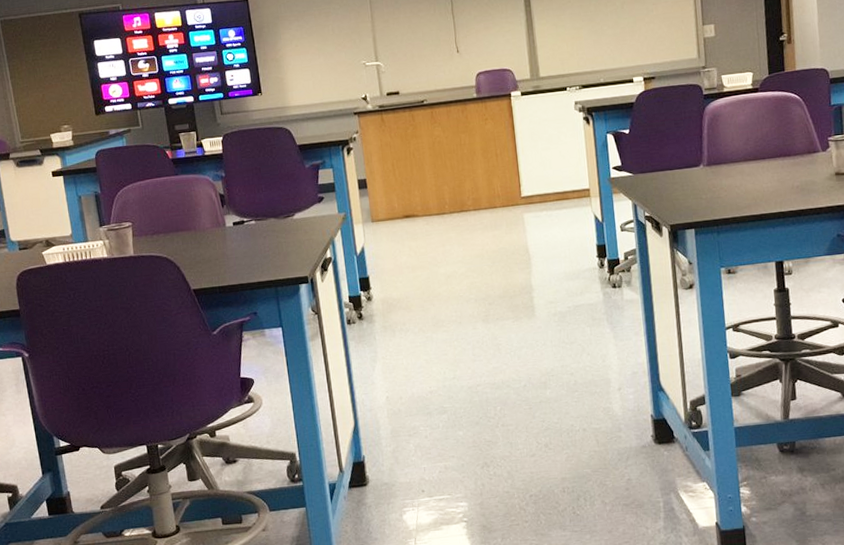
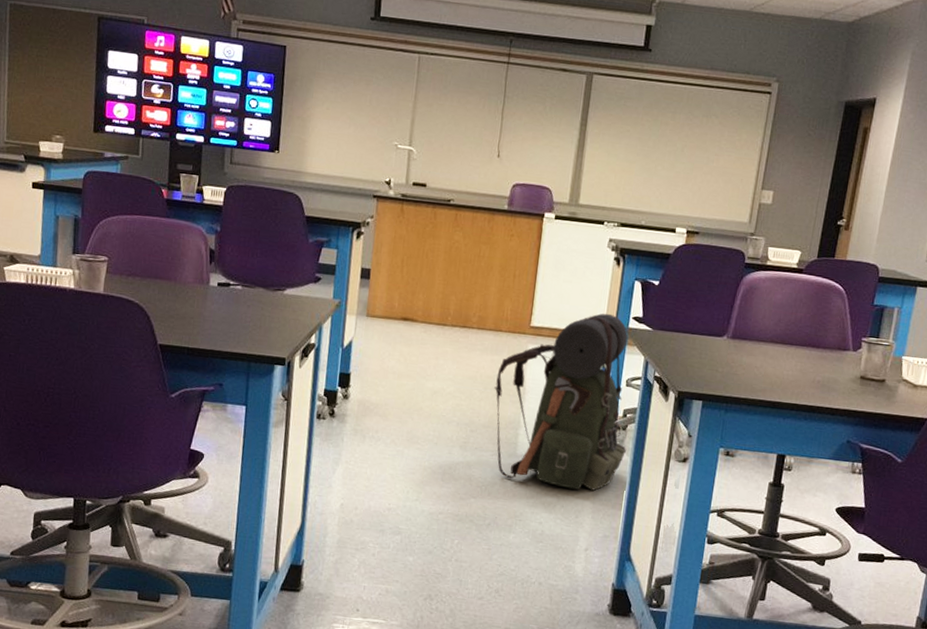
backpack: none [501,169,635,339] -> present [494,313,628,491]

